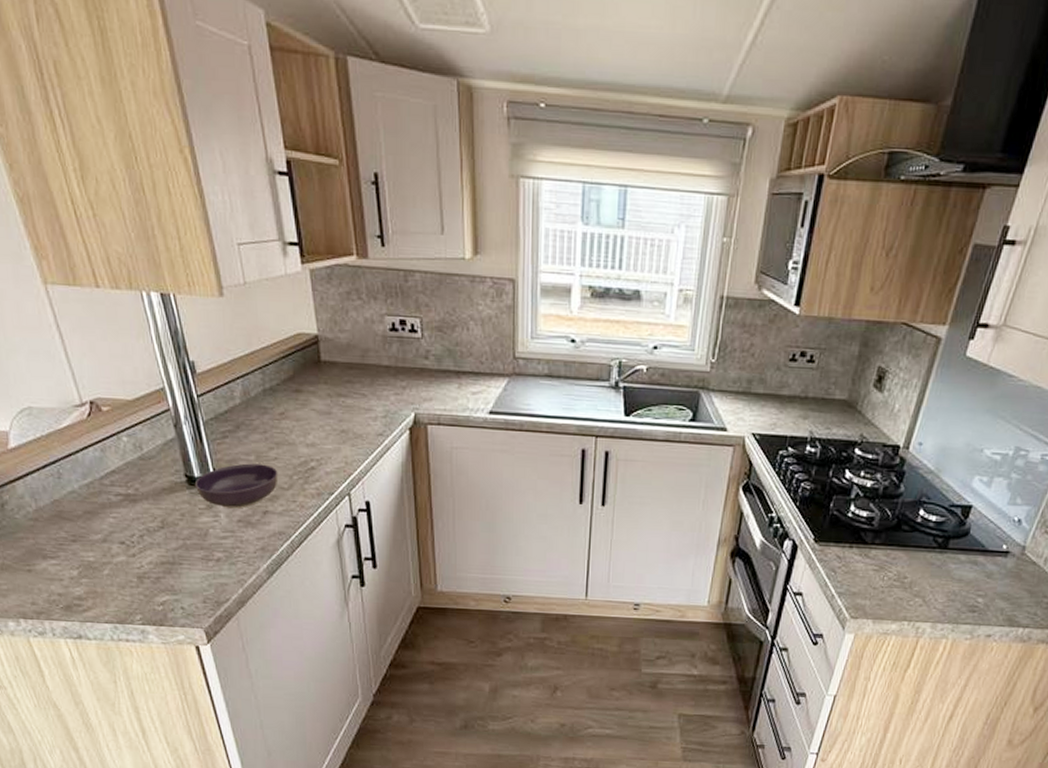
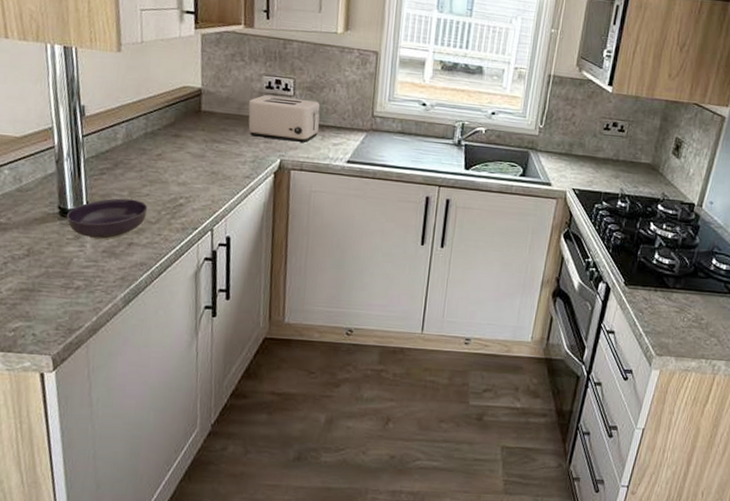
toaster: none [373,338,455,392] -> present [248,94,320,143]

